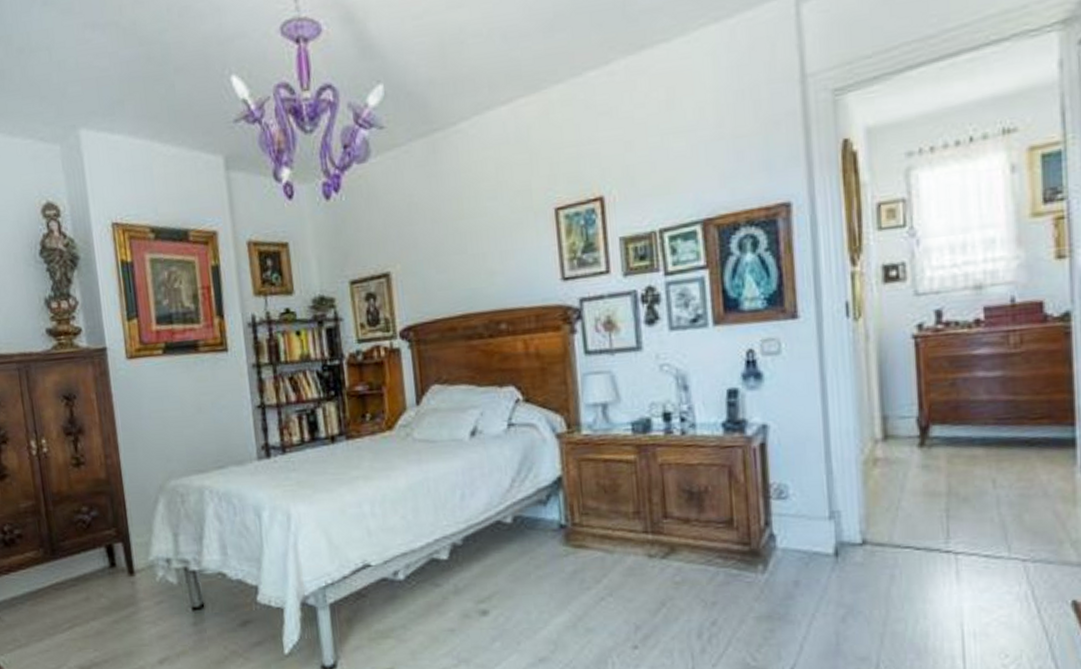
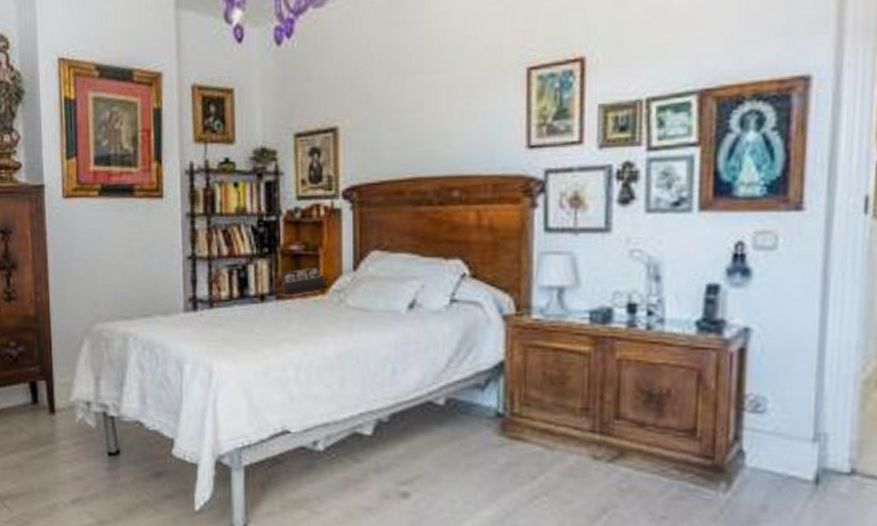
decorative box: none [348,403,393,435] -> present [281,265,327,295]

